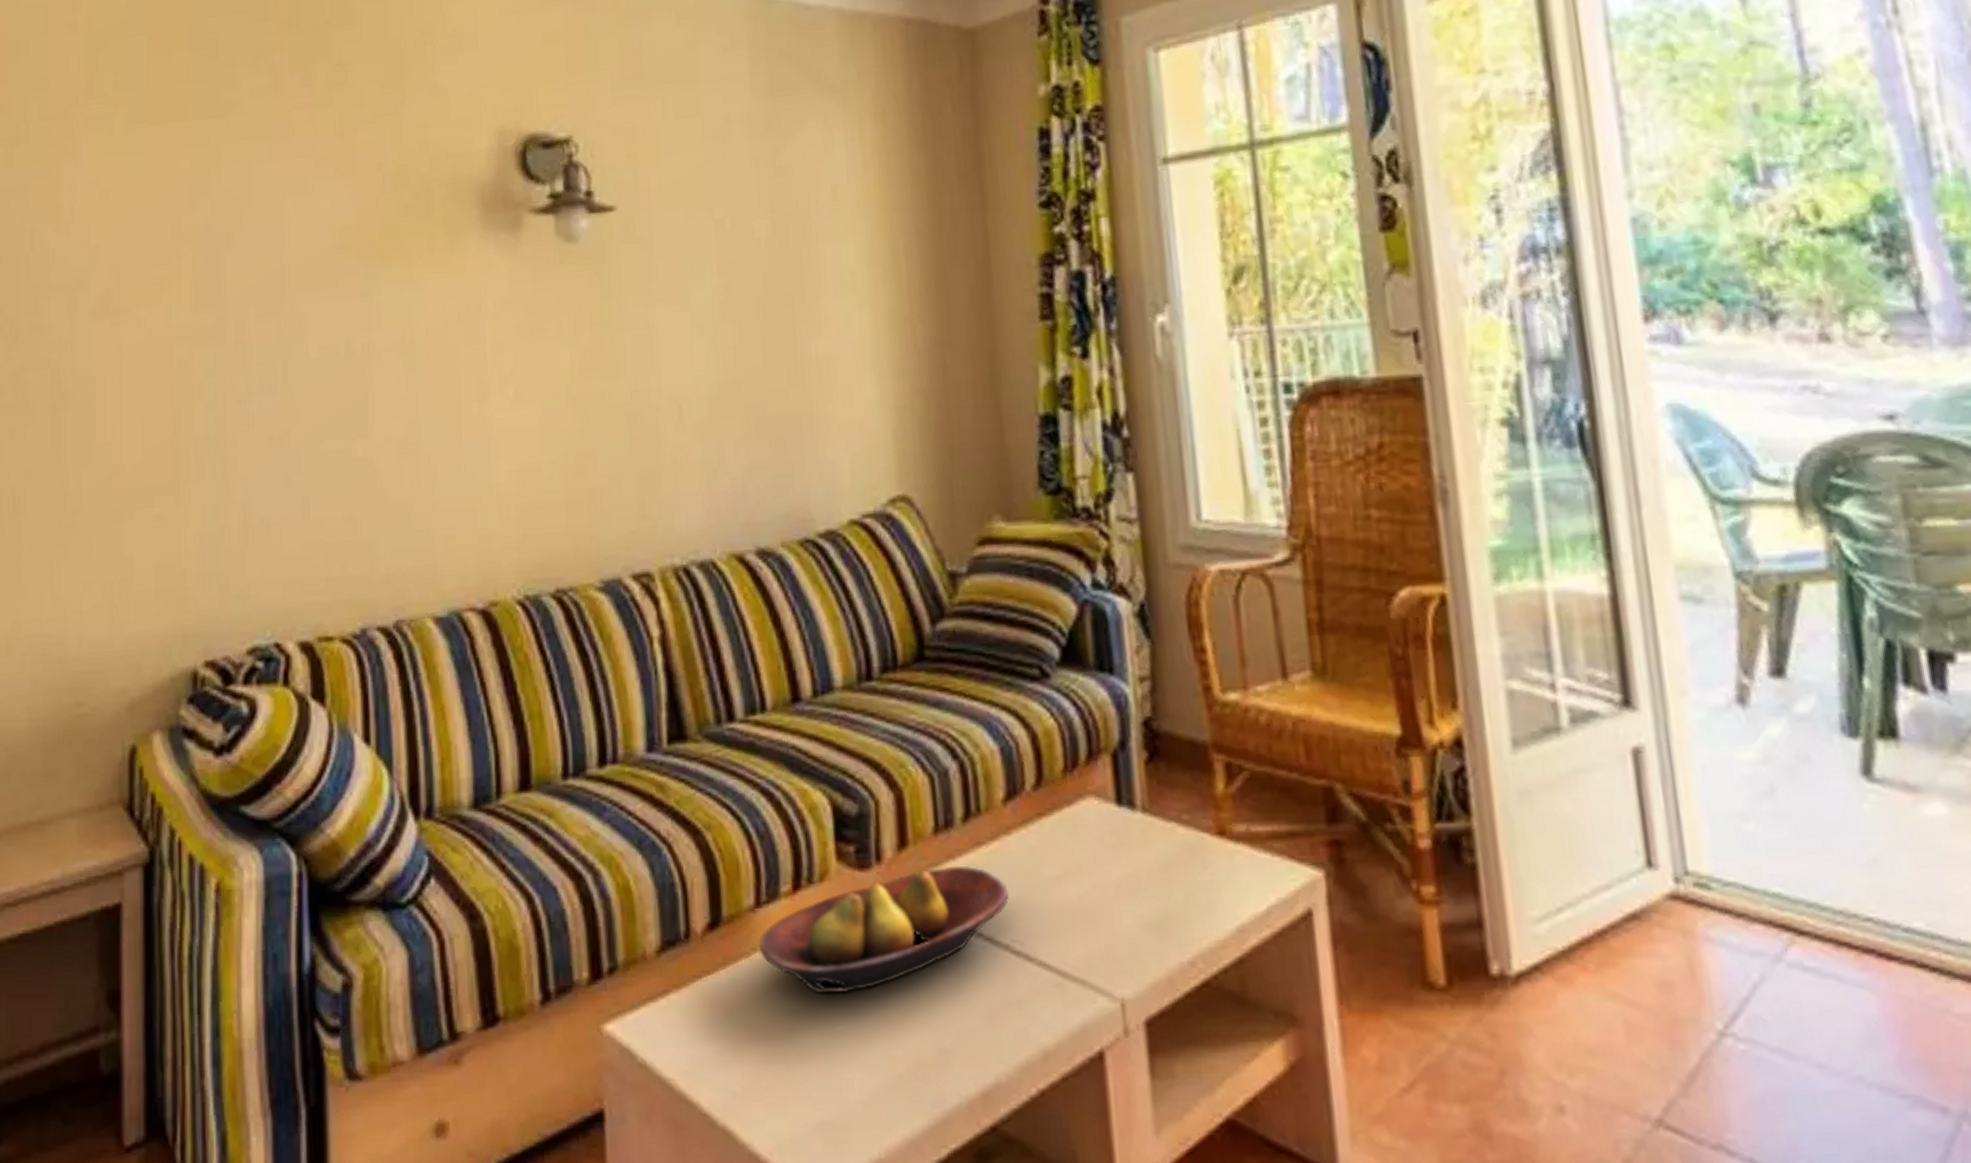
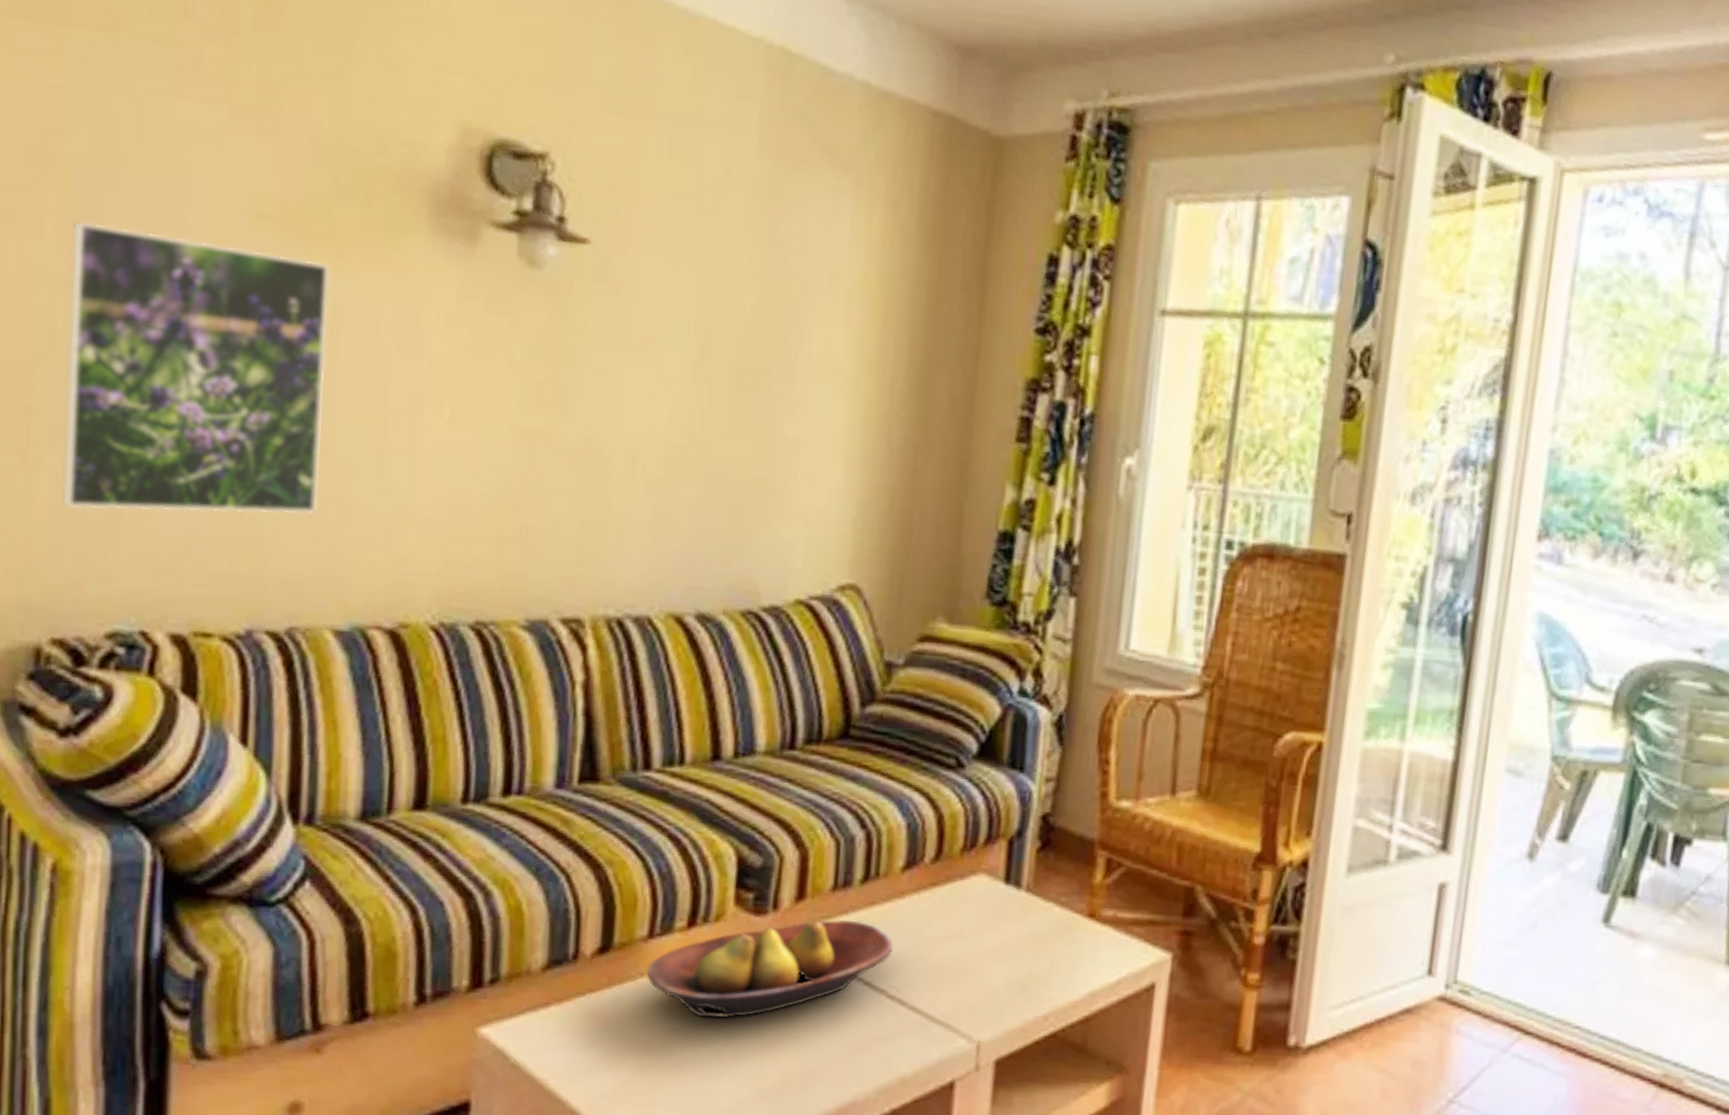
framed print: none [202,275,411,537] -> present [62,221,329,514]

